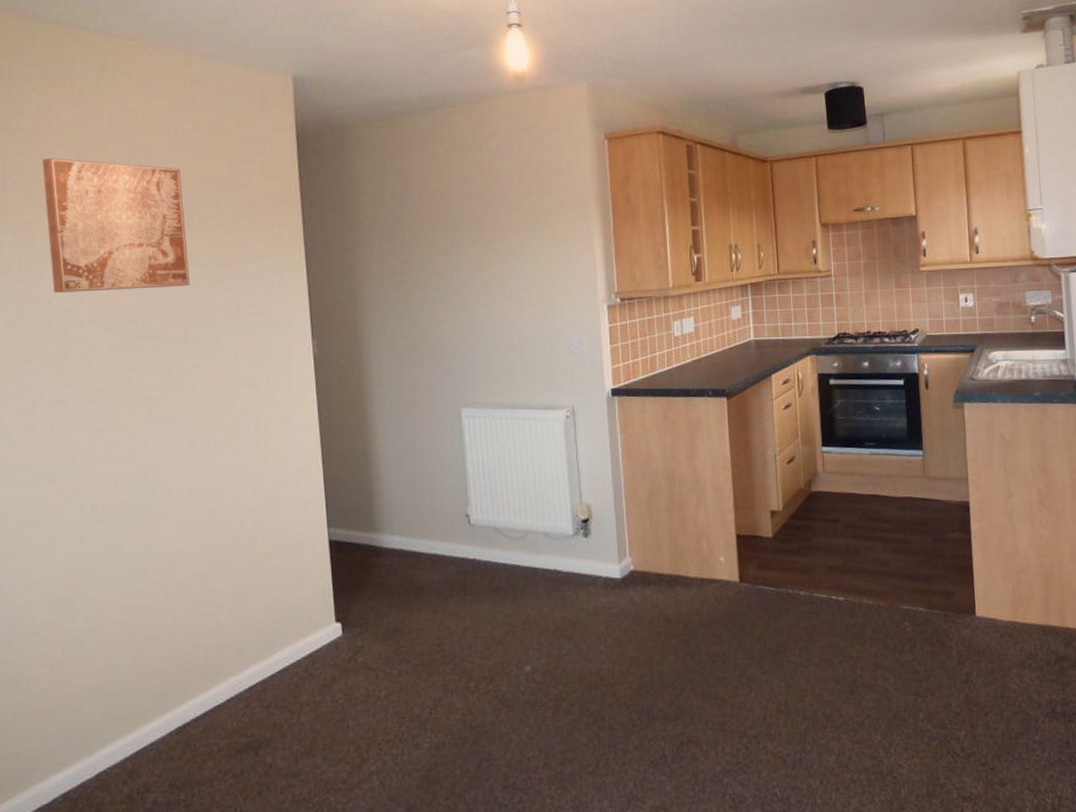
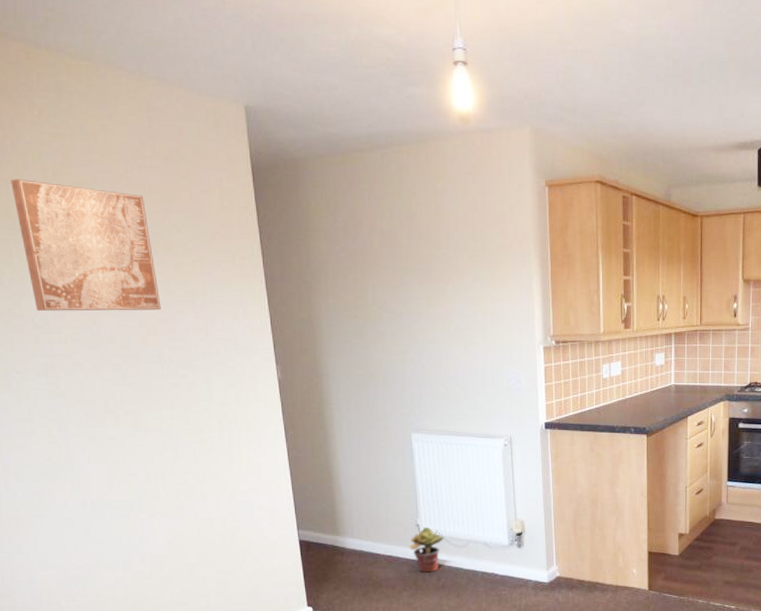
potted plant: none [457,517,498,573] -> present [409,526,444,573]

